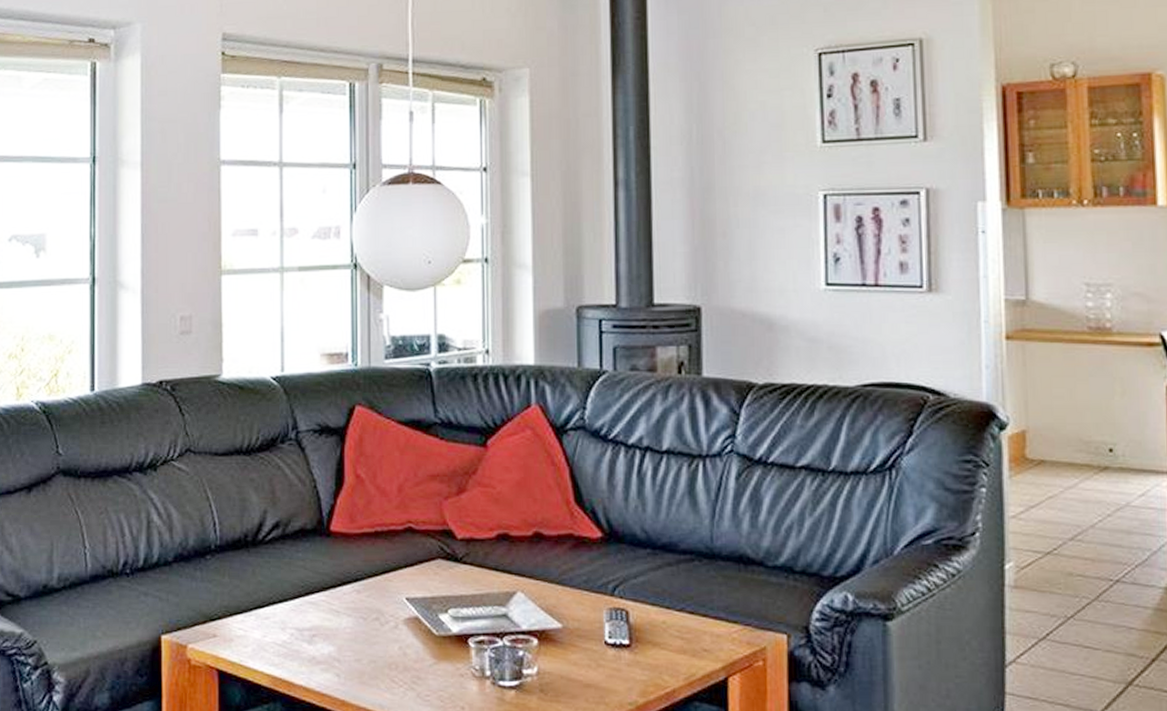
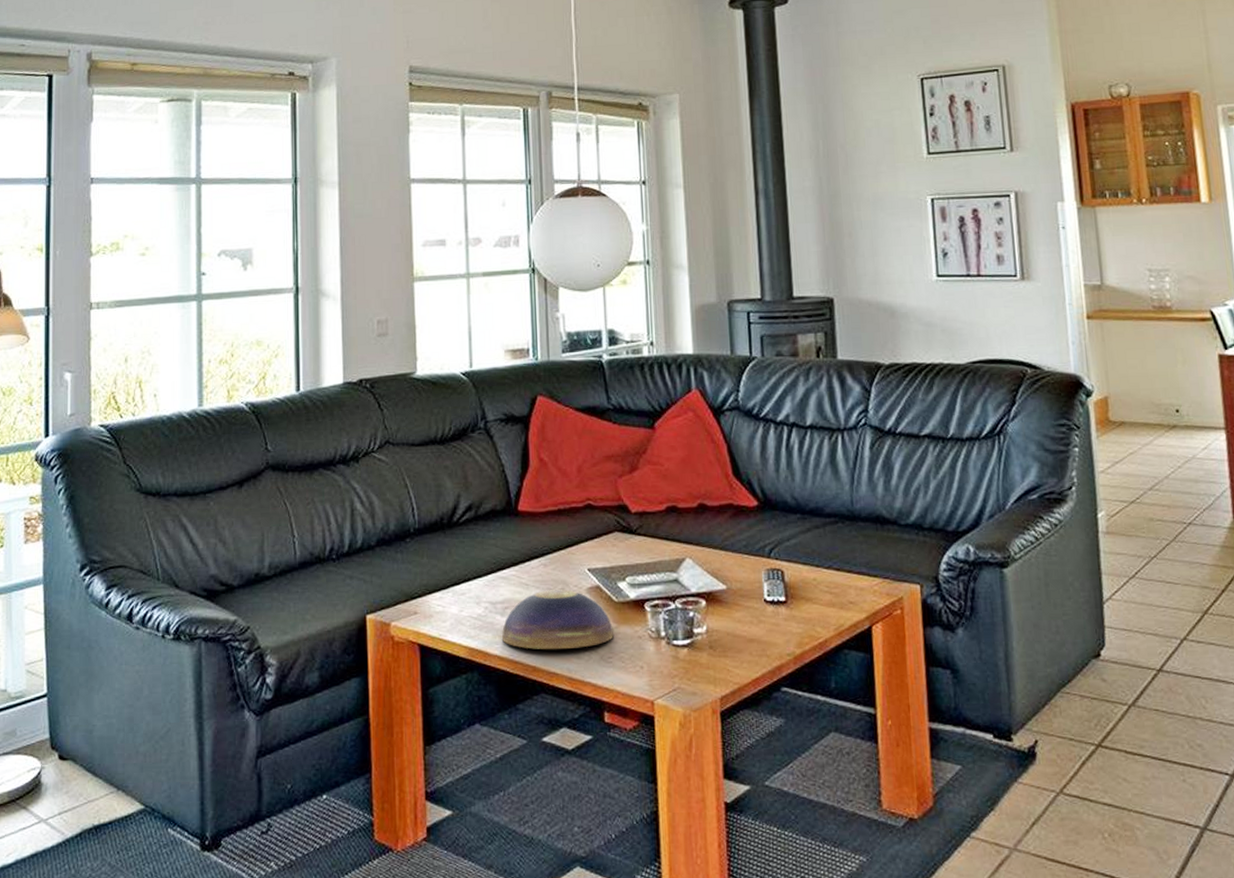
decorative bowl: none [309,617,434,684] -> present [502,588,615,650]

